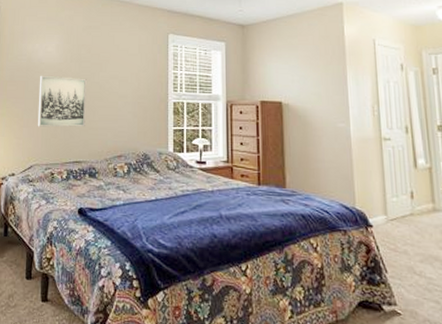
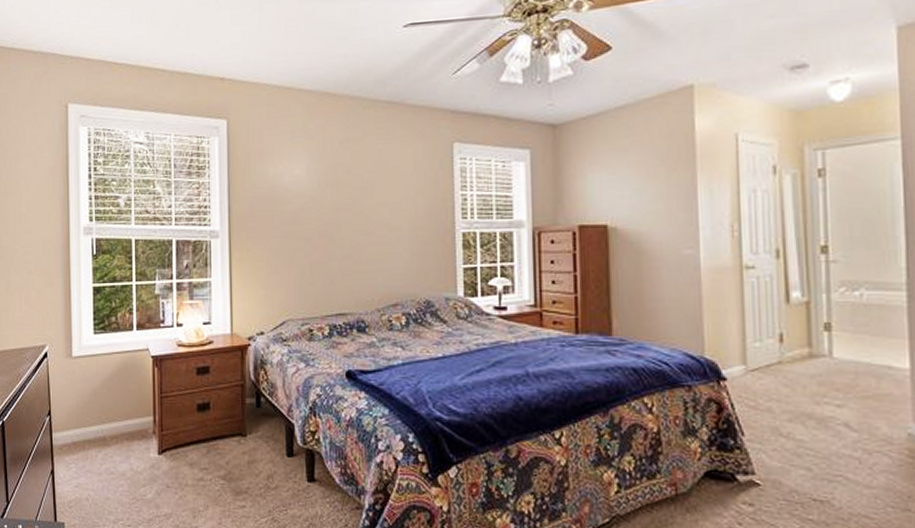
wall art: present [37,75,87,127] -> none [286,206,349,273]

